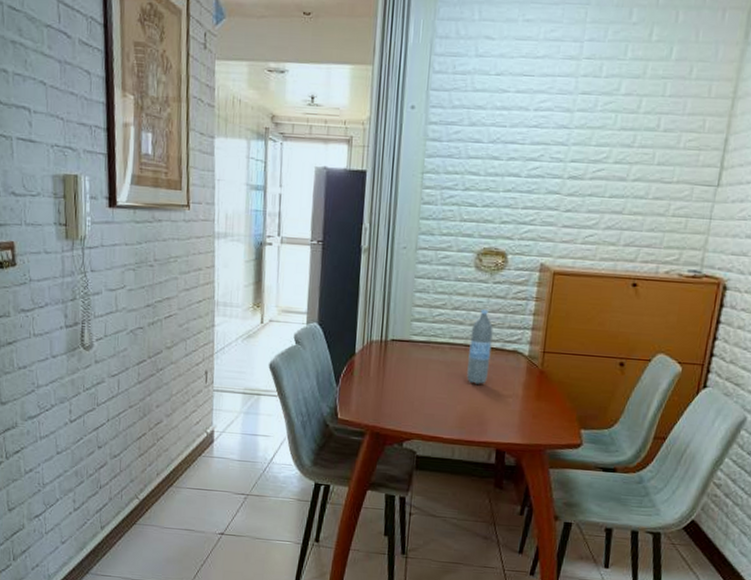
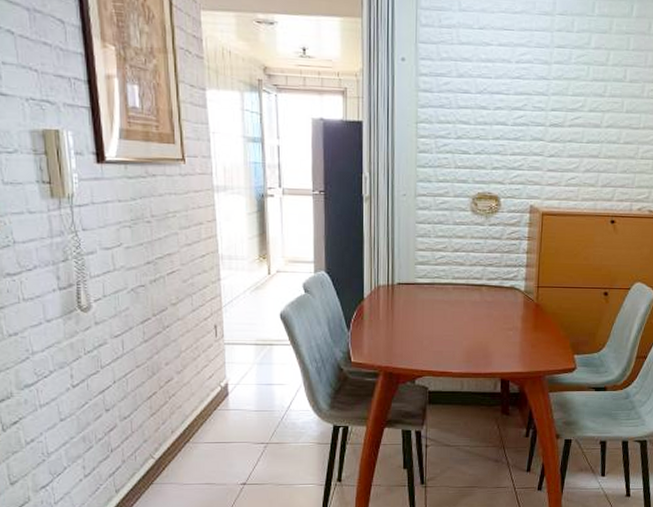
water bottle: present [467,308,493,385] -> none [470,249,492,320]

